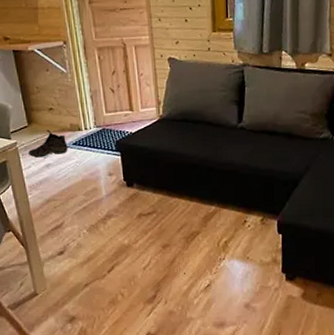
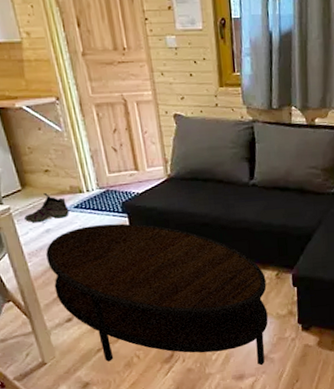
coffee table: none [45,161,252,314] -> present [46,223,268,366]

